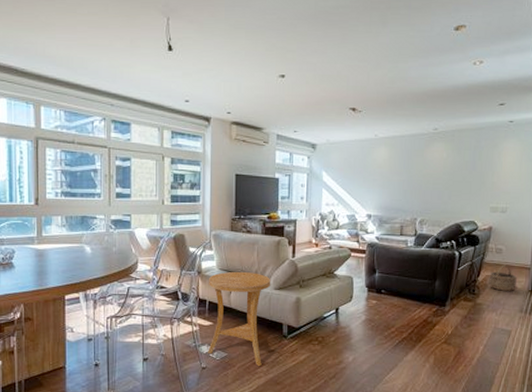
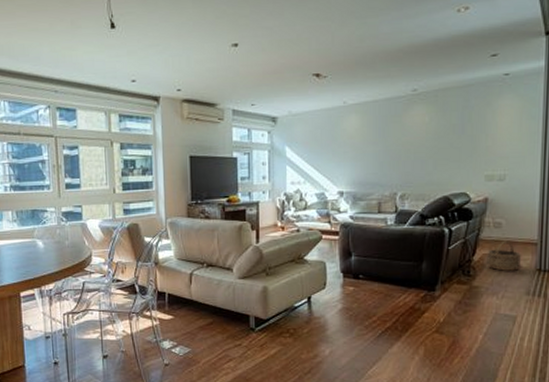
side table: present [208,271,271,367] -> none [166,260,234,362]

